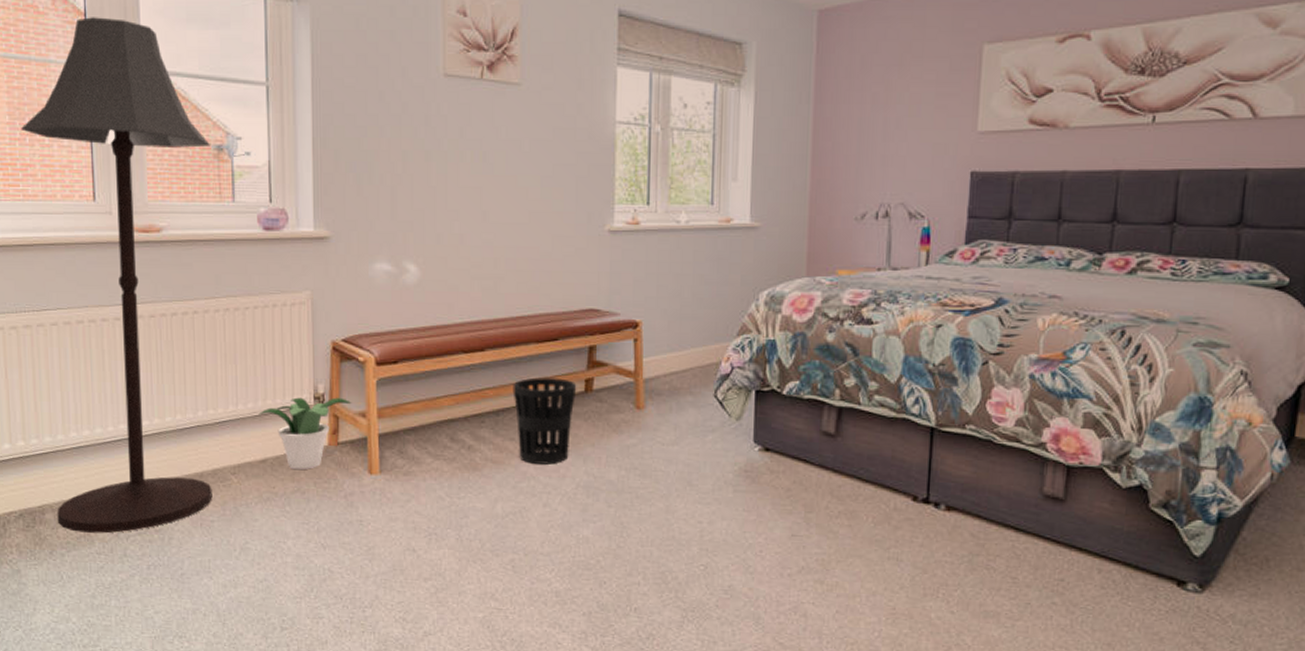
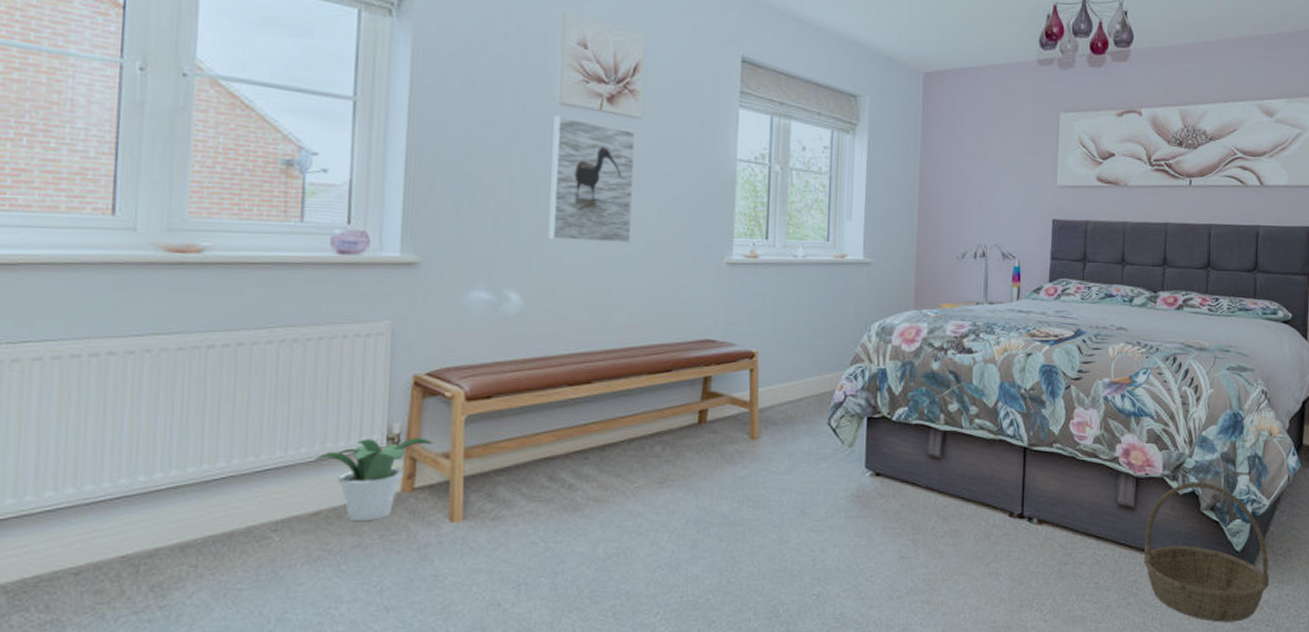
floor lamp: present [21,17,213,534] -> none [11,10,277,618]
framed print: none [439,87,516,214] -> present [548,115,636,244]
wastebasket: present [513,377,577,465] -> none [621,410,690,501]
basket: none [1073,474,1238,635] -> present [1143,482,1270,623]

